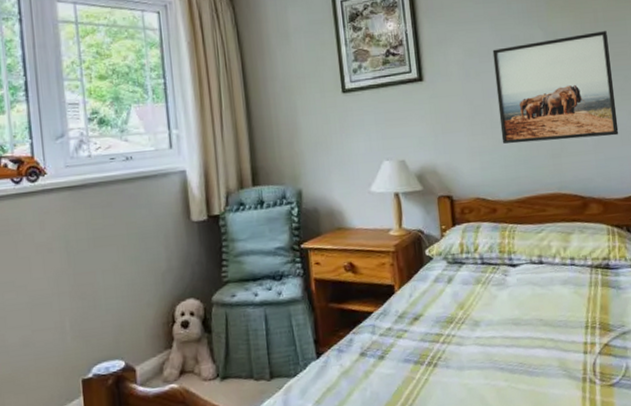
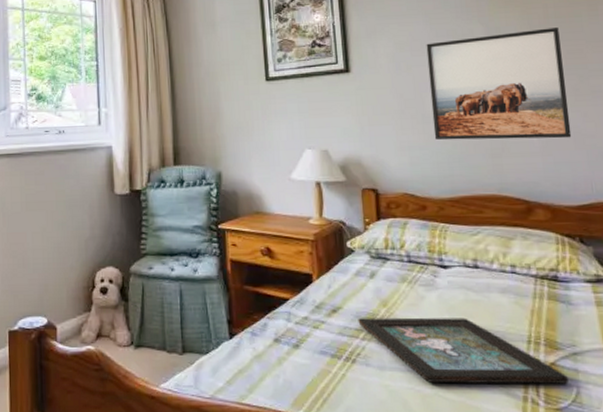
decorative tray: none [438,311,619,376] -> present [358,317,568,384]

